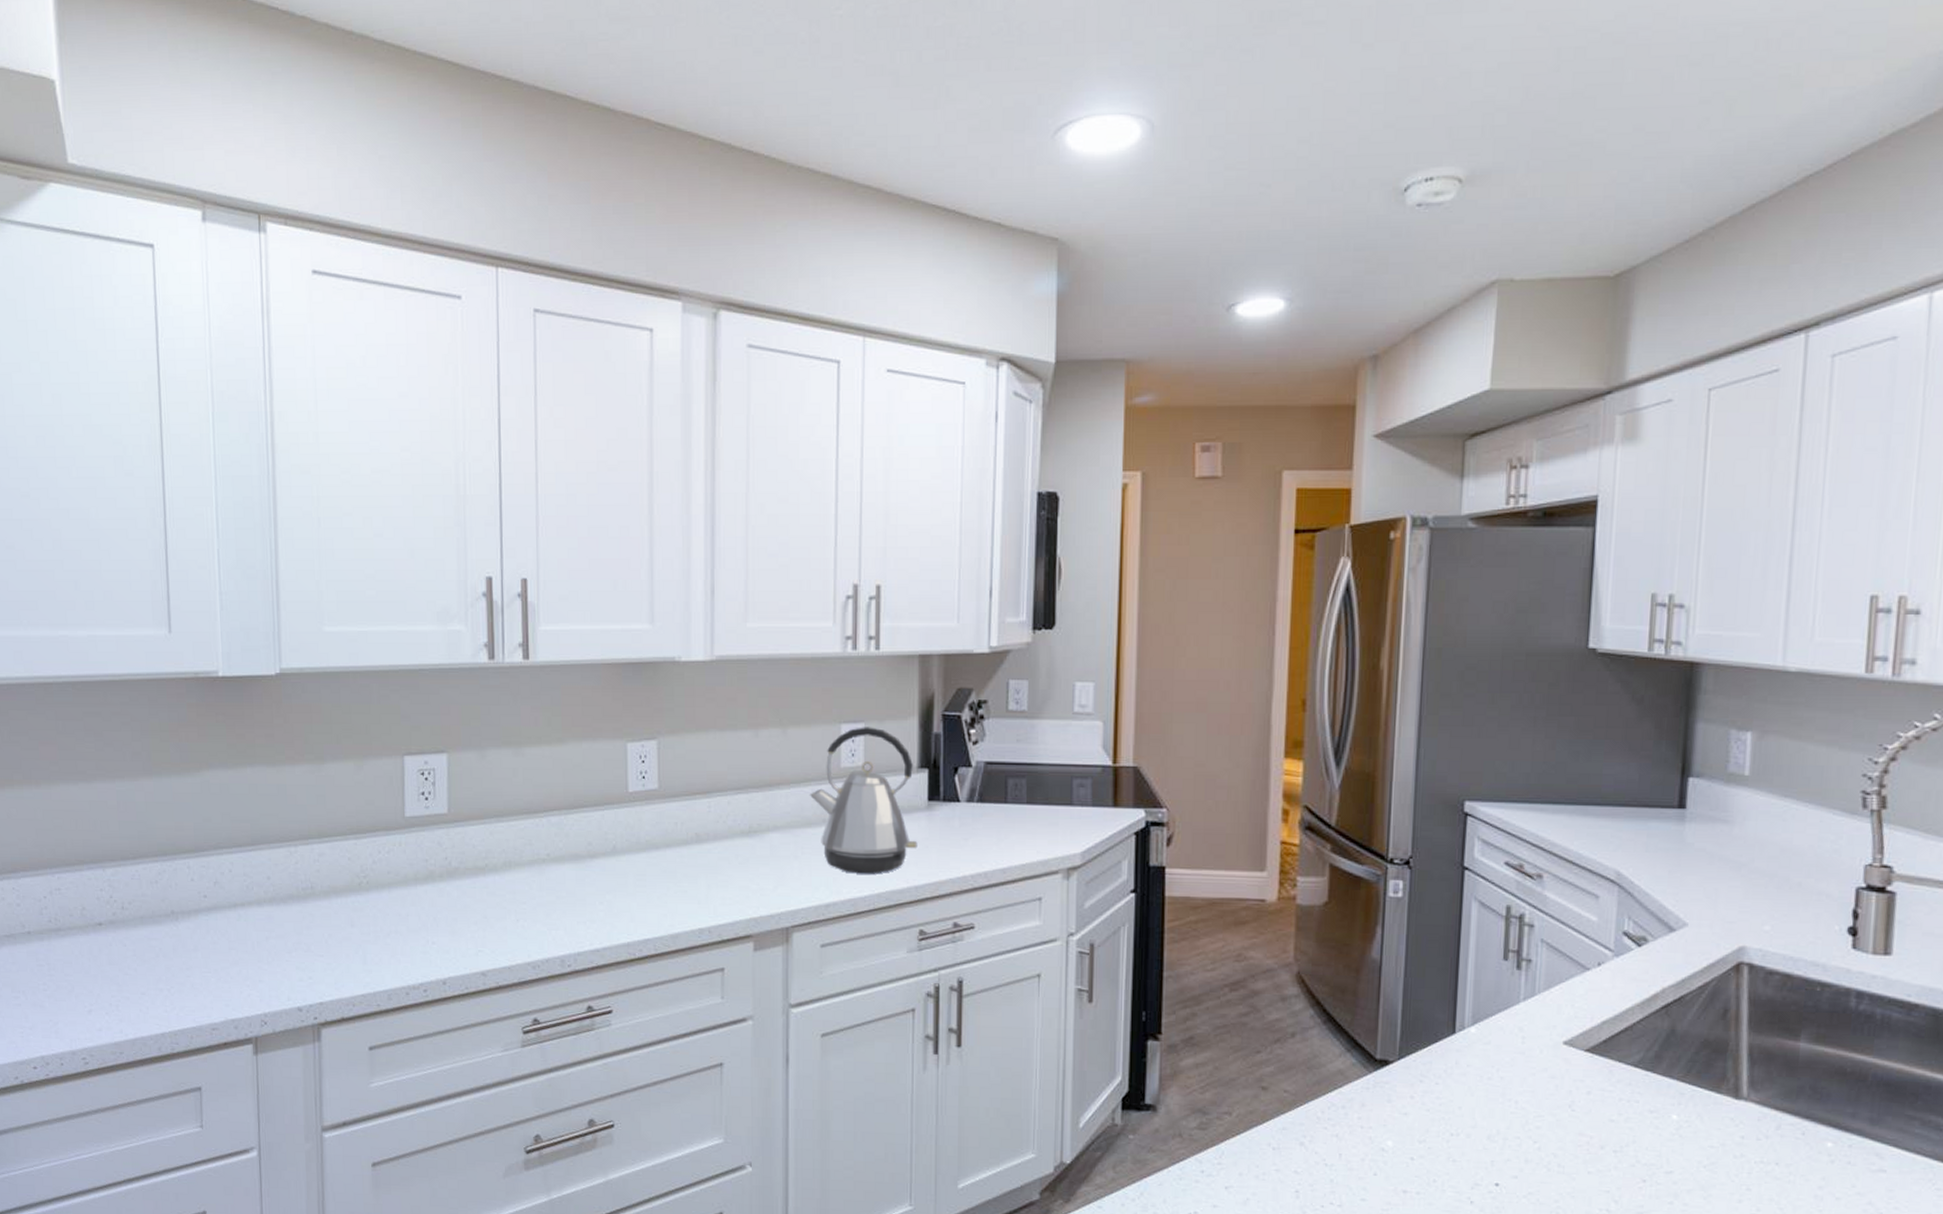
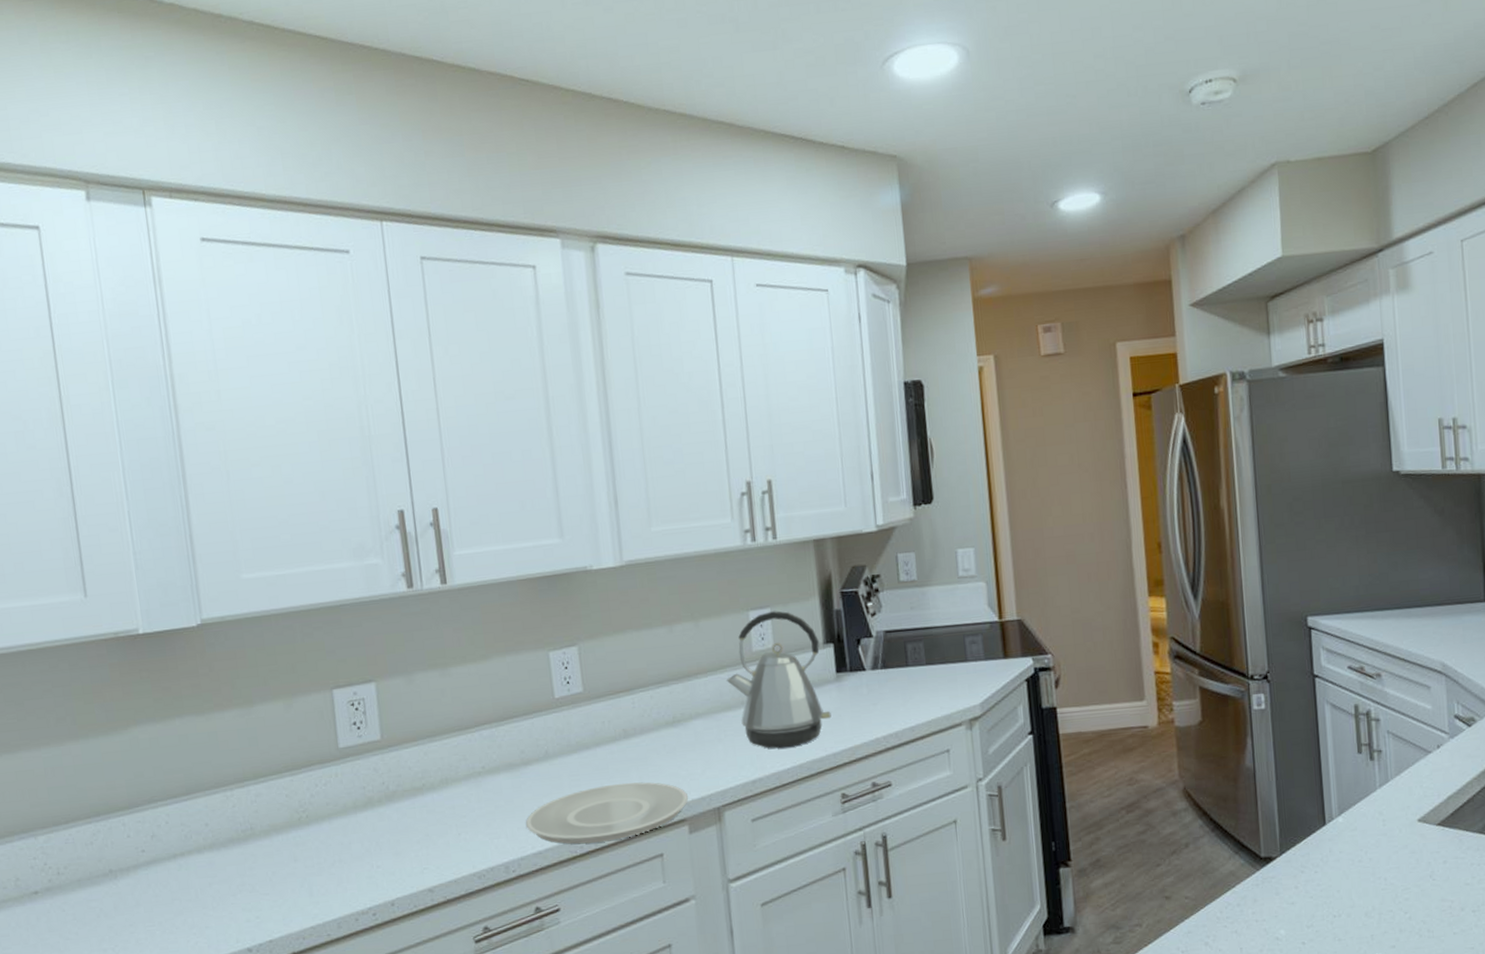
plate: none [585,889,756,948] -> present [525,782,688,845]

